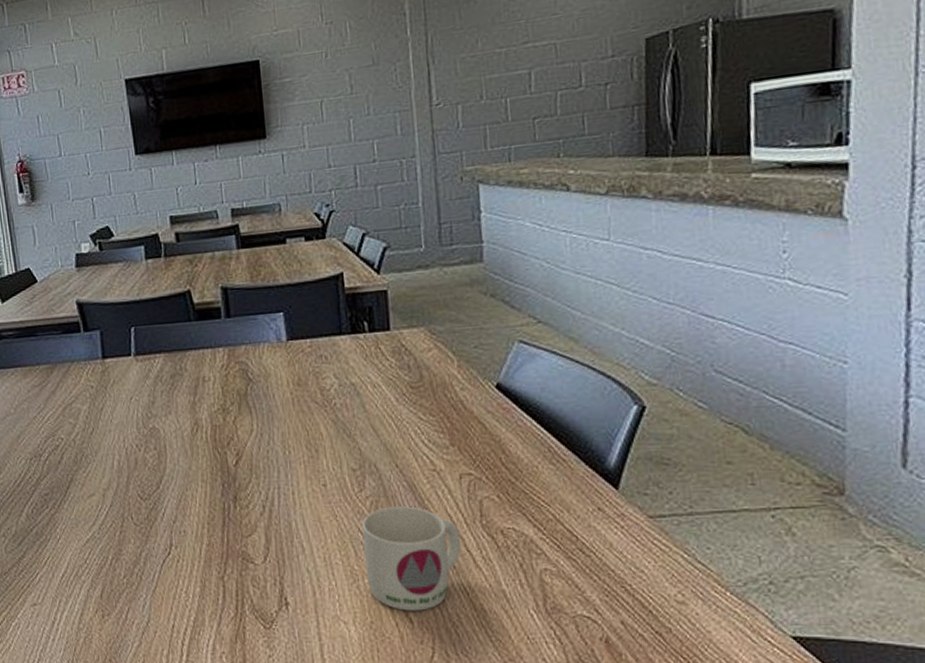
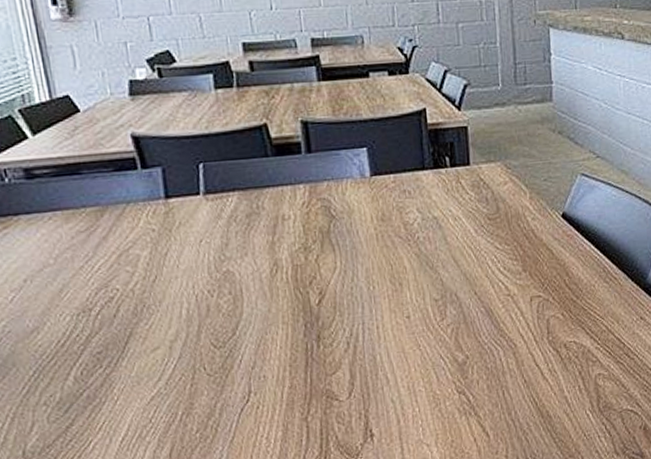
mug: present [362,506,462,611] -> none [444,330,532,427]

